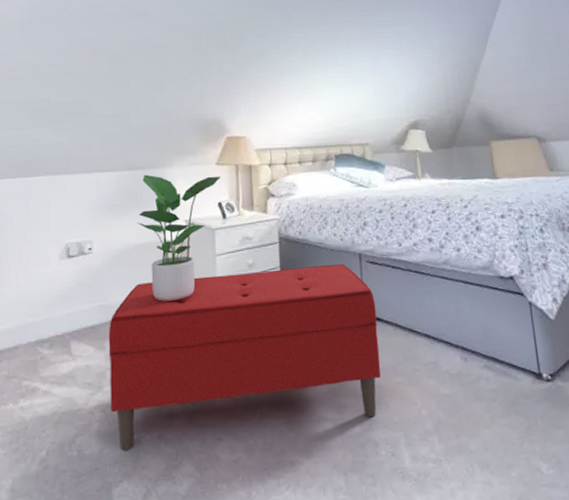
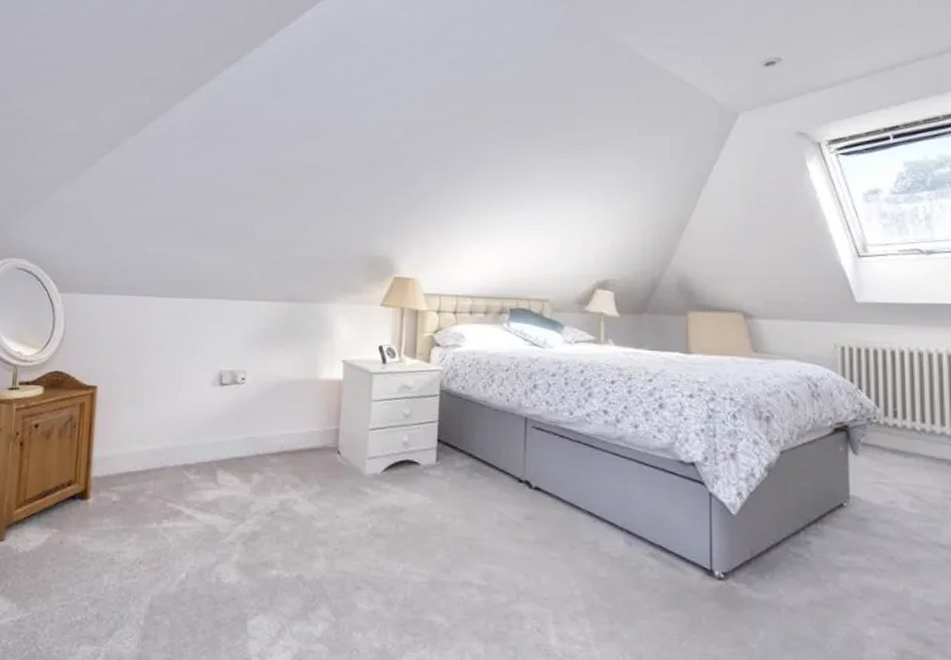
bench: present [108,264,381,451] -> none [251,420,537,590]
potted plant: present [137,174,220,302] -> none [293,308,384,442]

